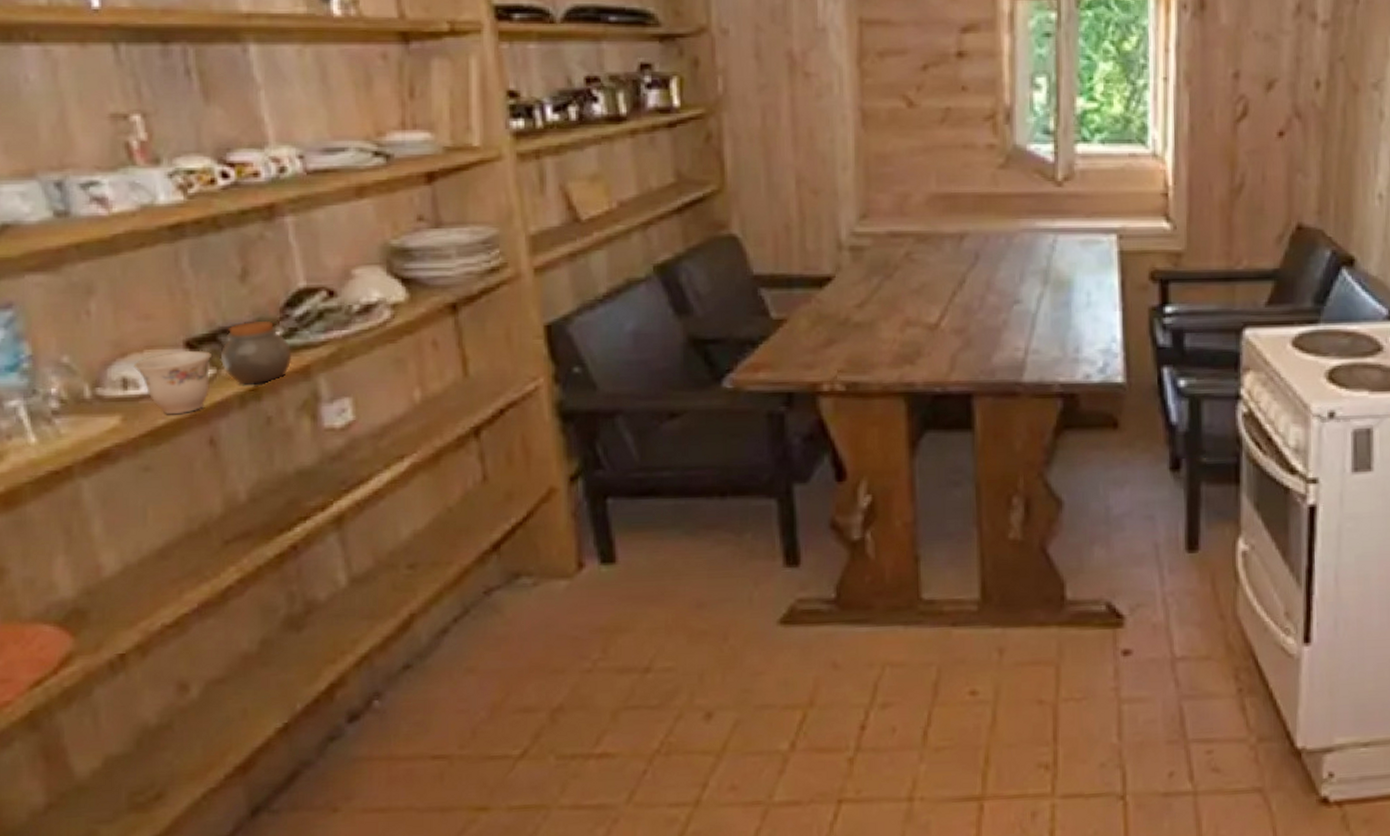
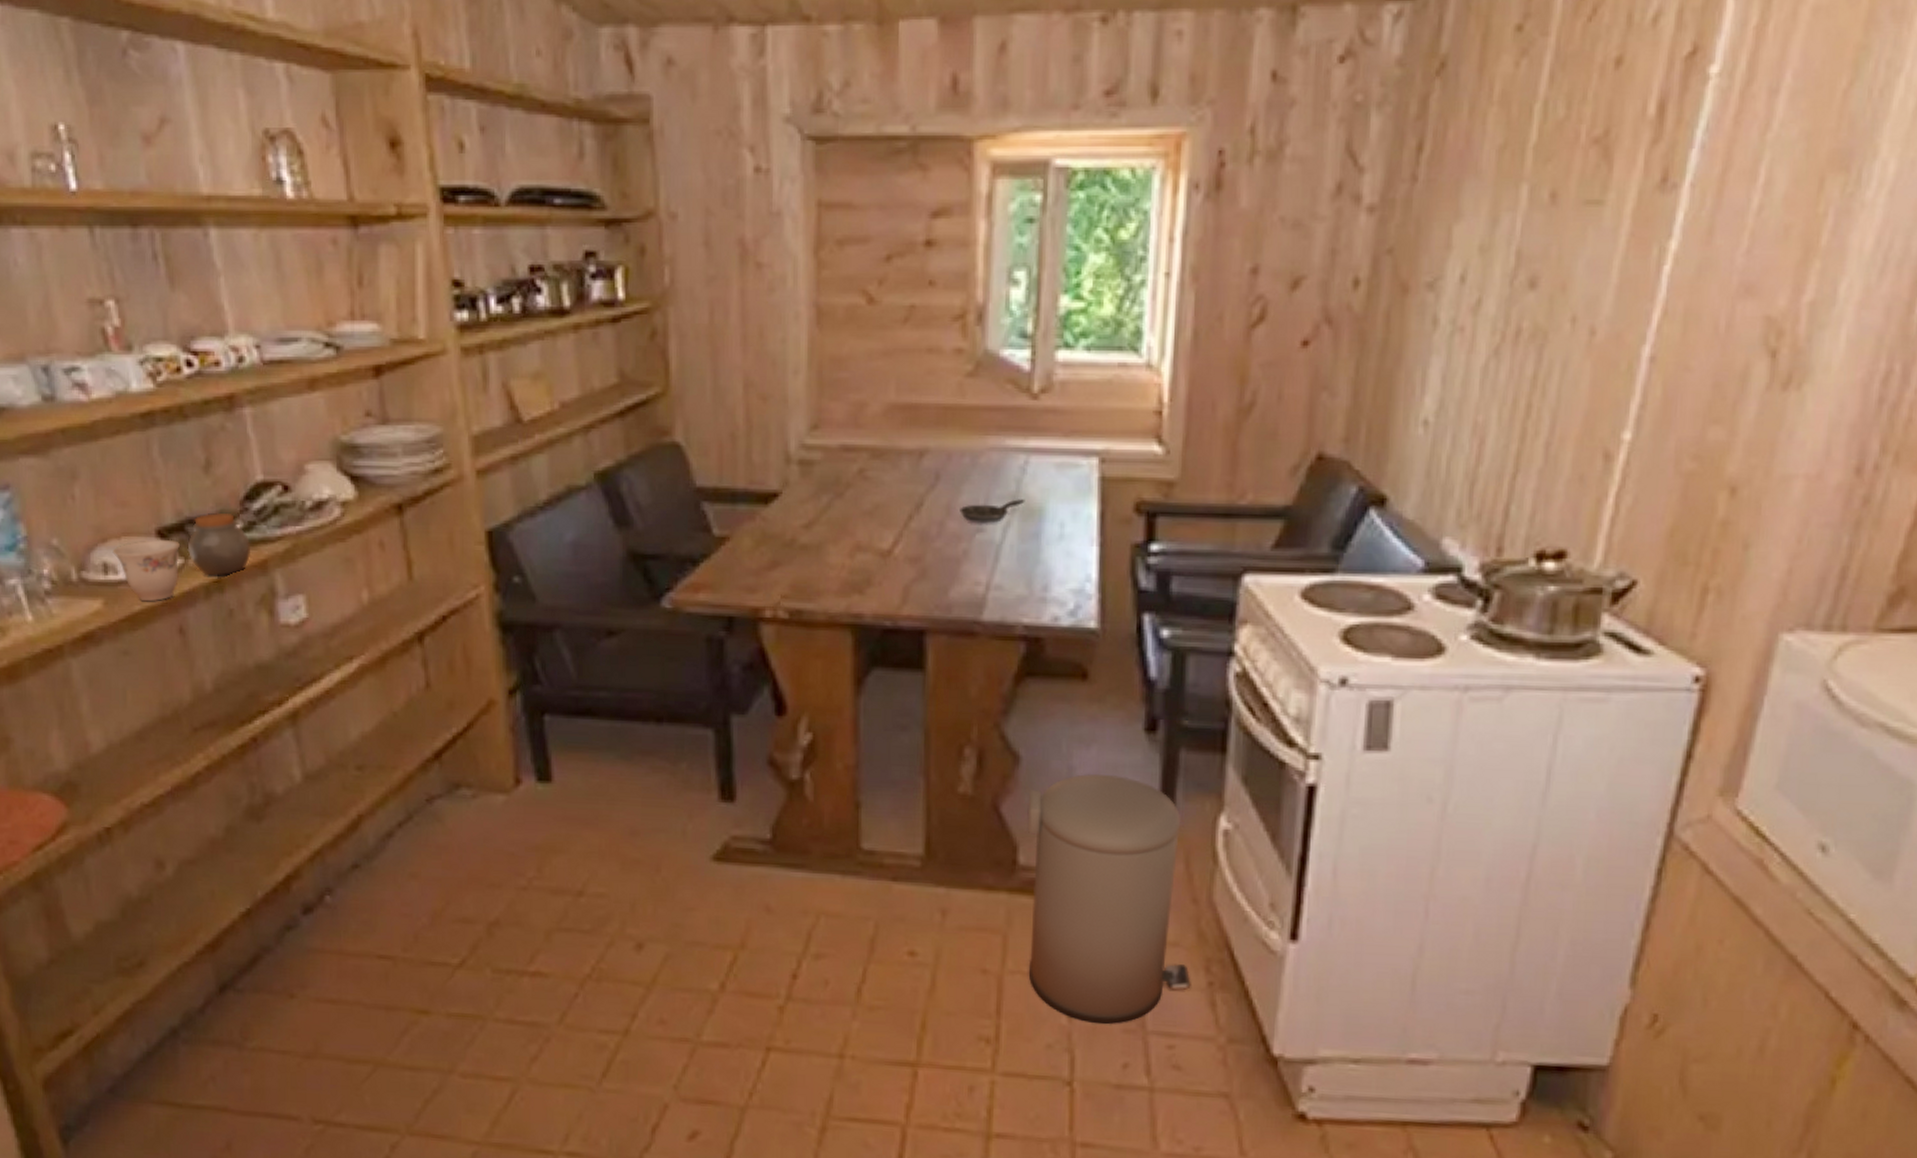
frying pan: none [998,273,1056,298] -> present [960,499,1025,525]
pedal bin: none [1072,510,1223,739] -> present [1027,774,1191,1025]

